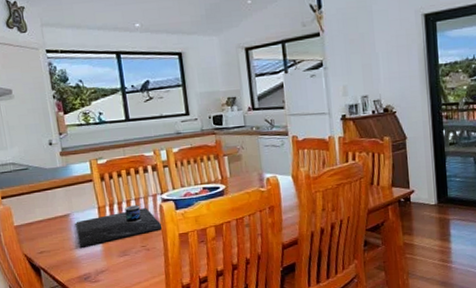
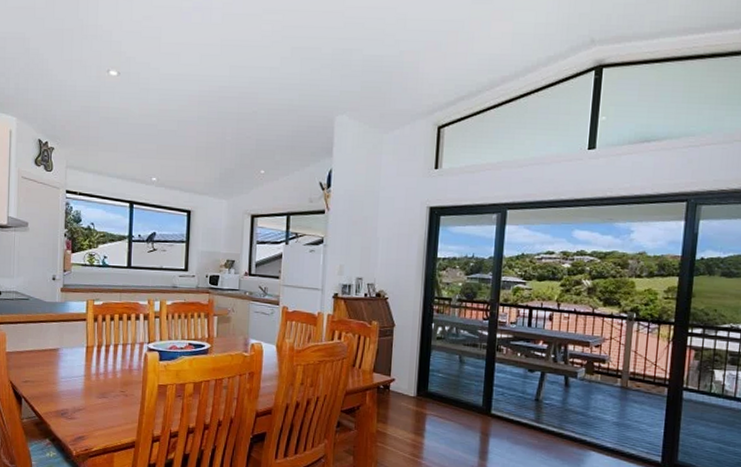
place setting: present [75,205,162,248] -> none [62,350,144,383]

